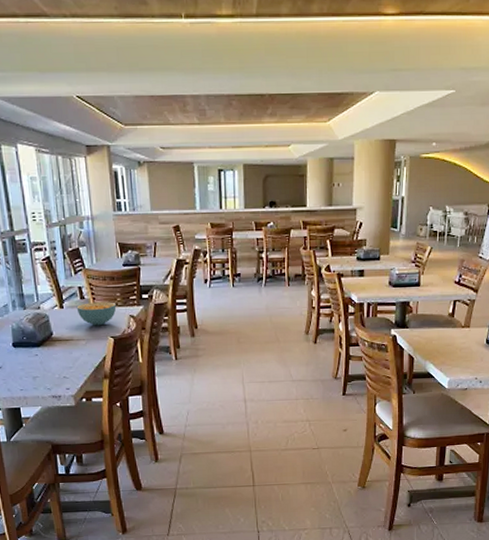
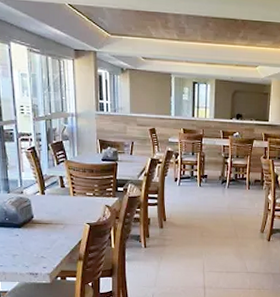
cereal bowl: present [76,302,117,326] -> none [57,191,94,213]

